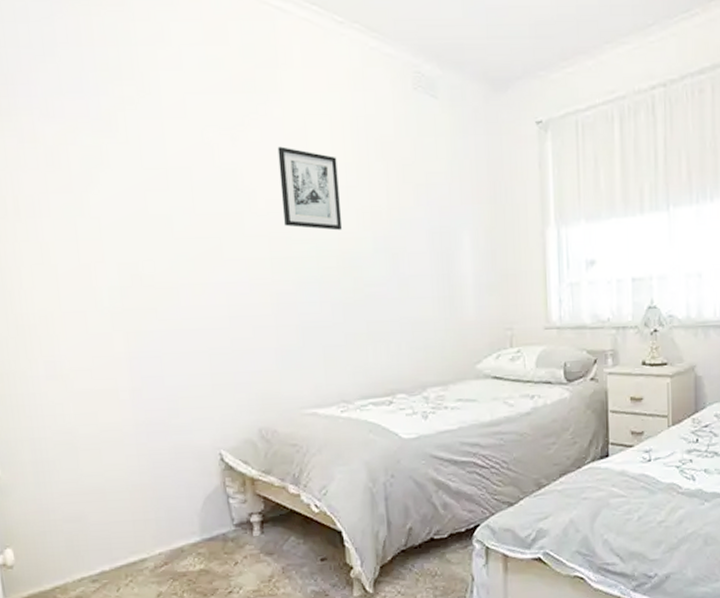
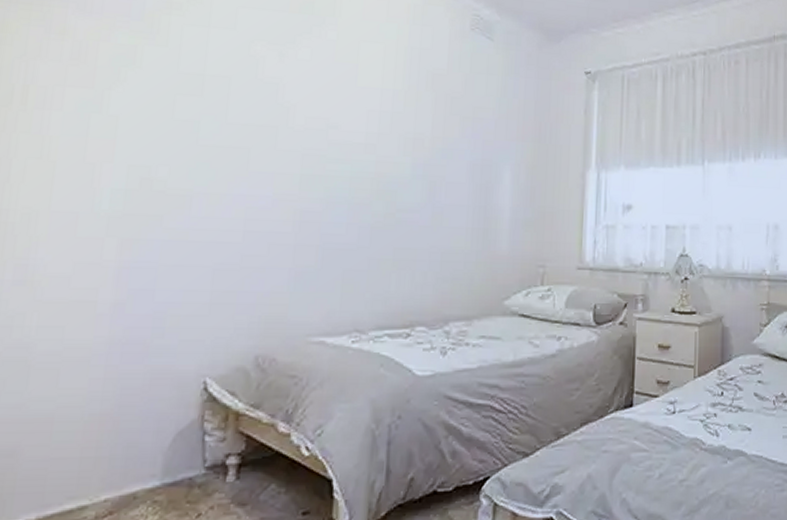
wall art: present [277,146,343,231] -> none [321,67,386,154]

